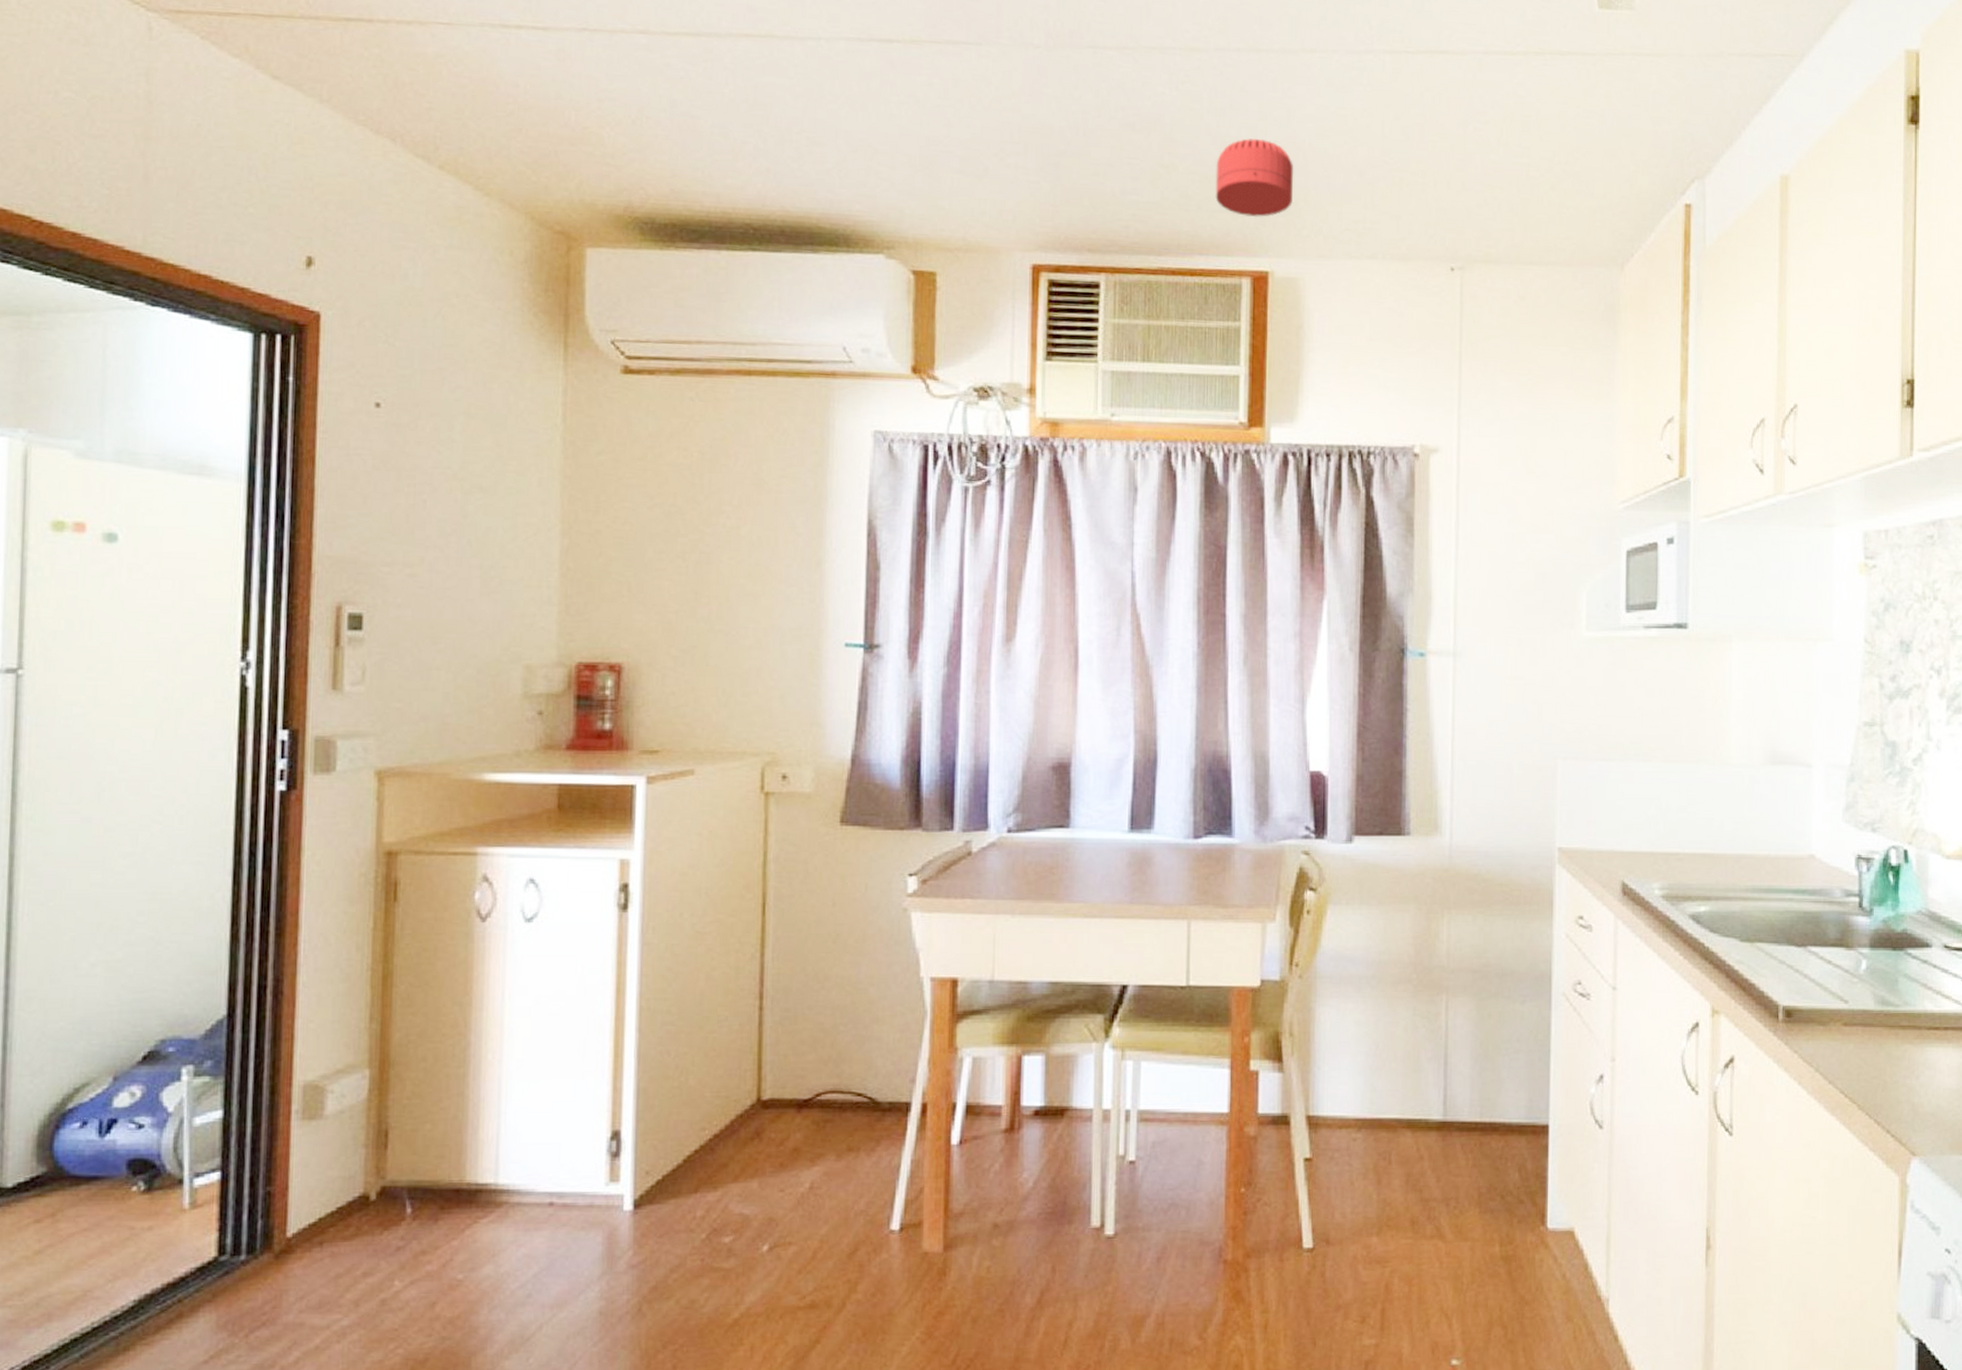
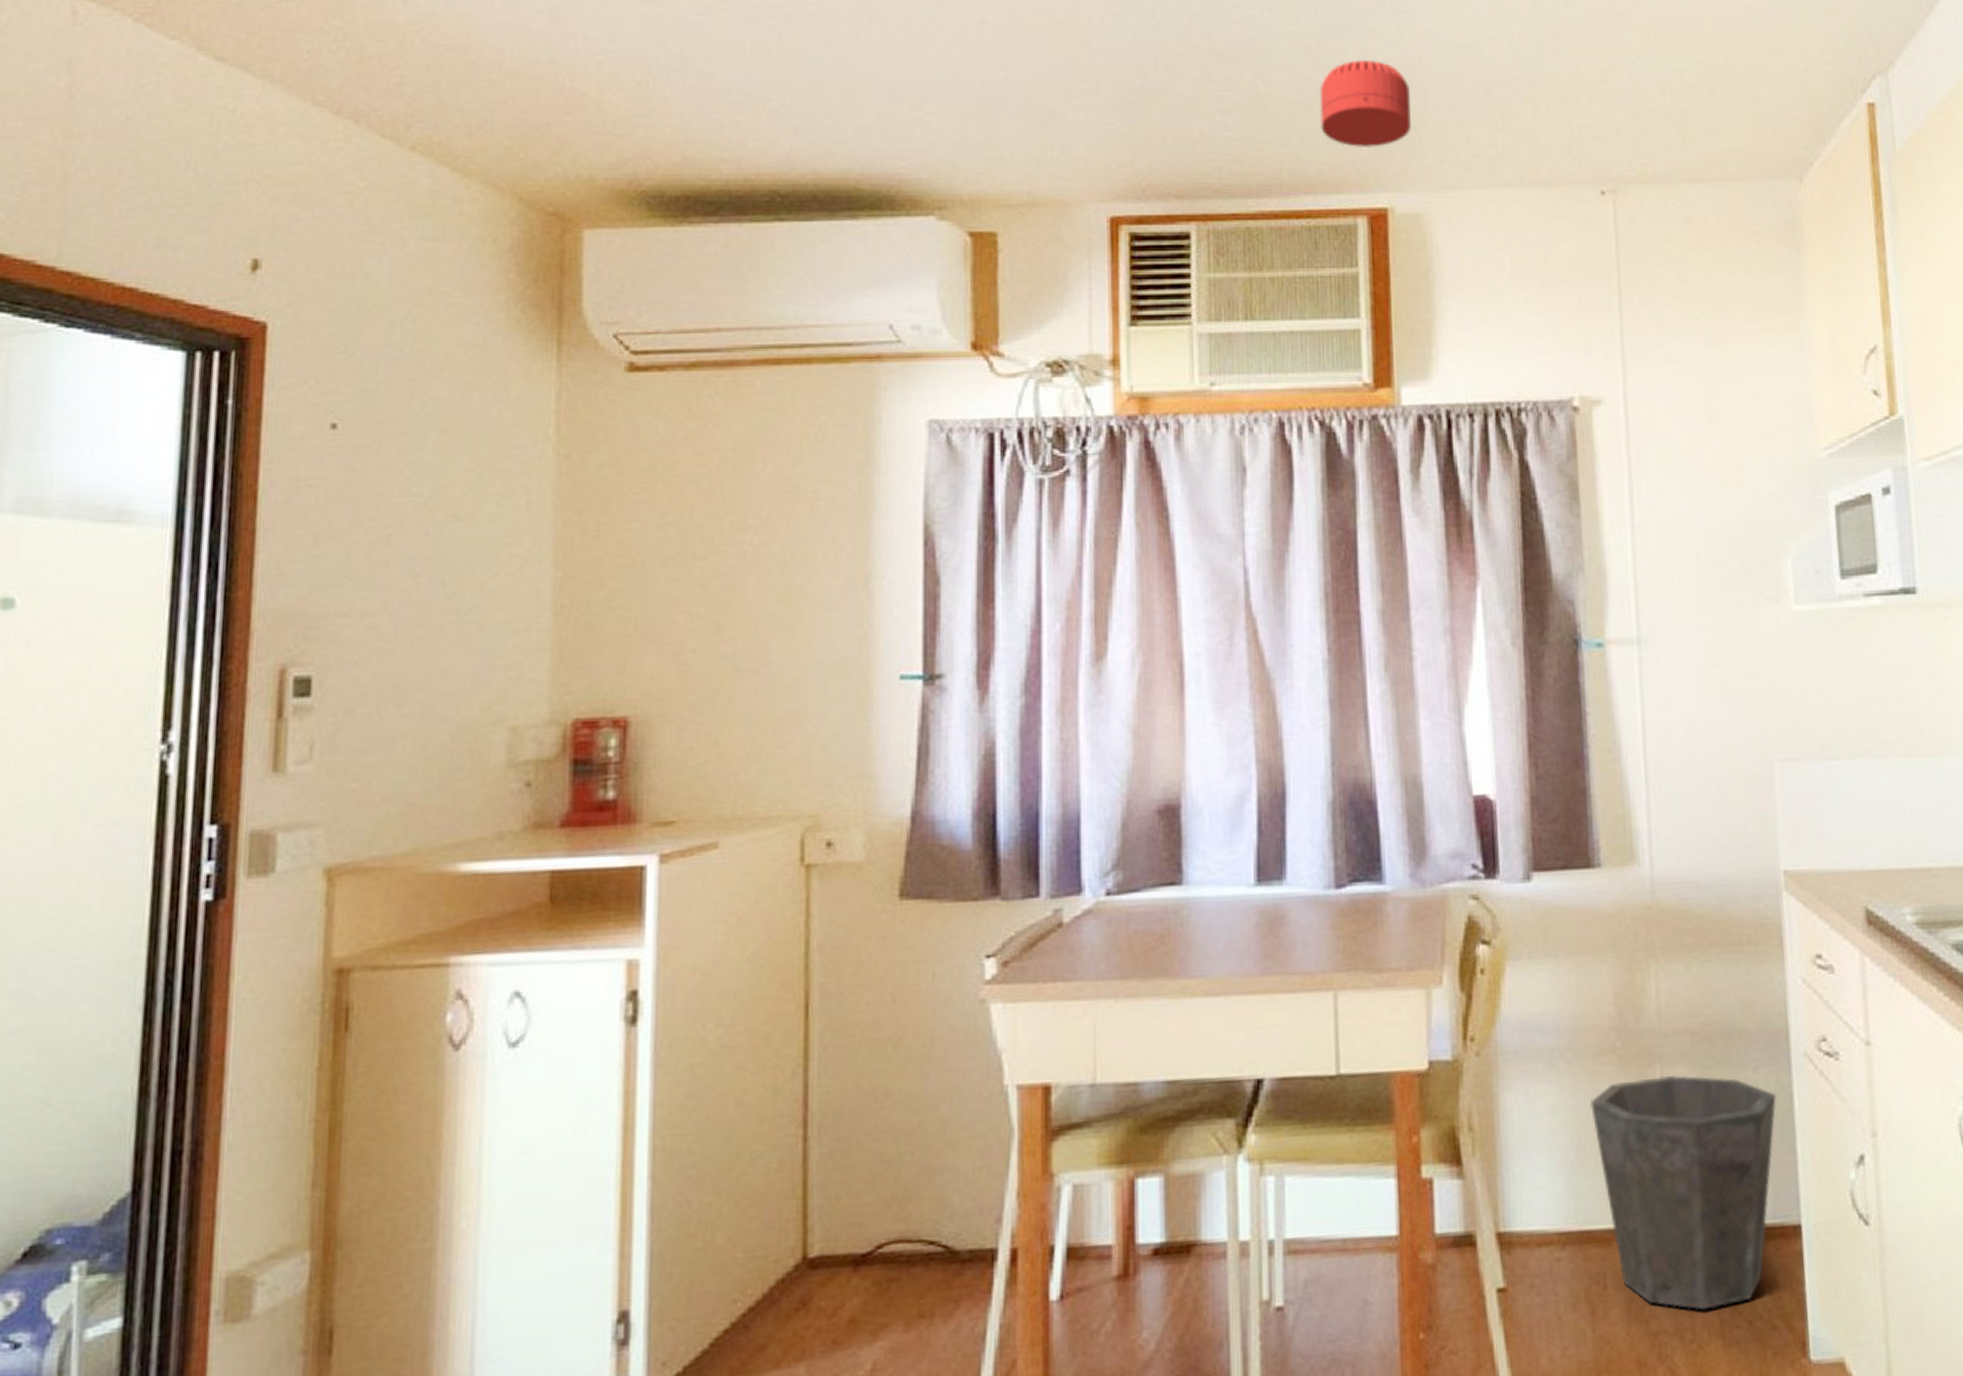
waste bin: none [1388,1003,1537,1185] -> present [1590,1074,1776,1310]

